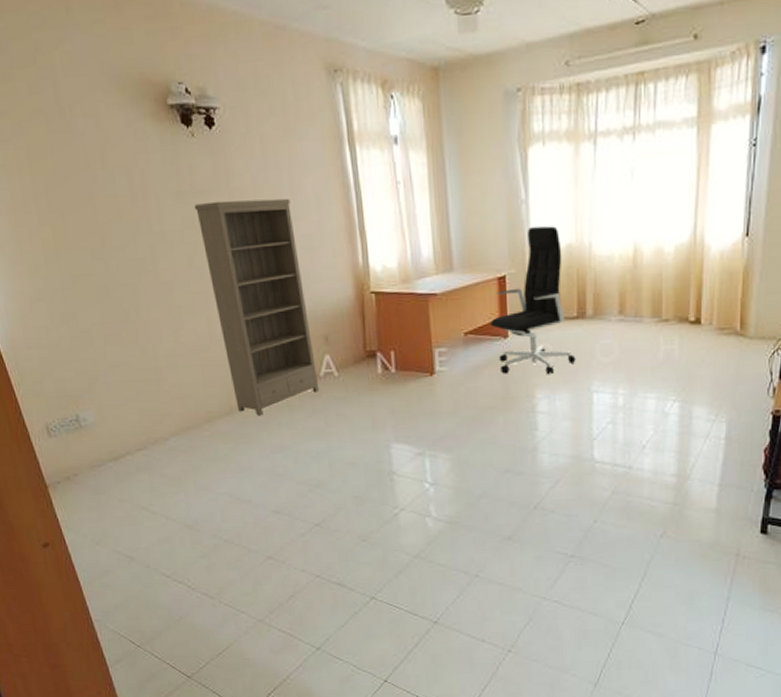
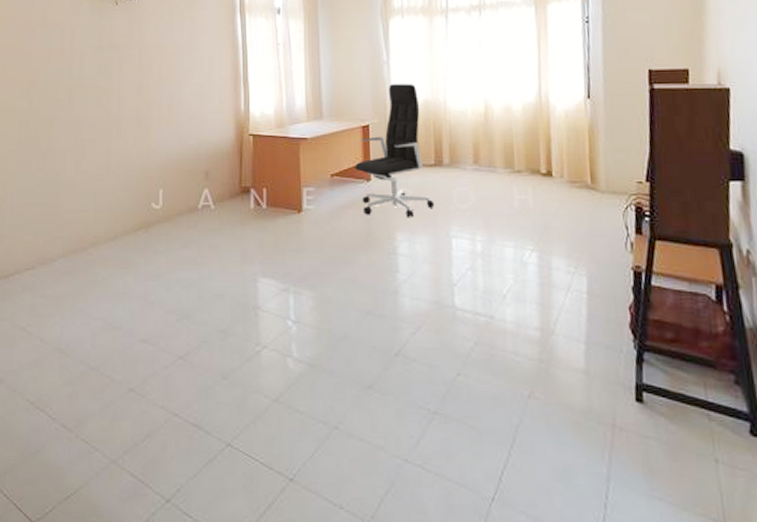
bookshelf: present [194,198,320,416] -> none [109,54,196,243]

